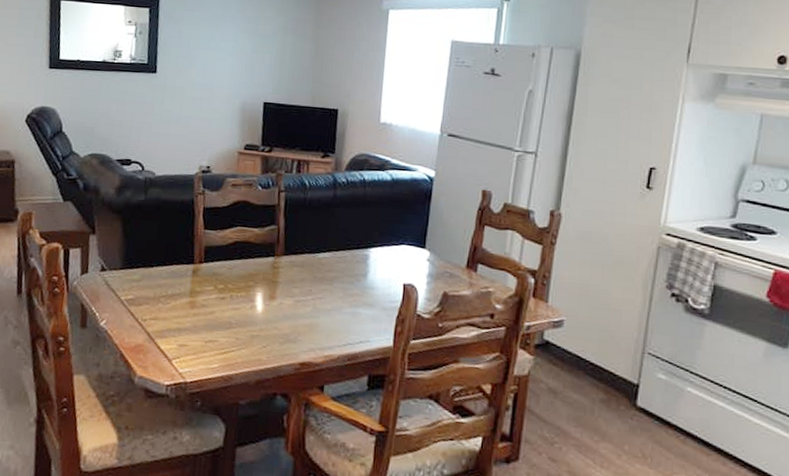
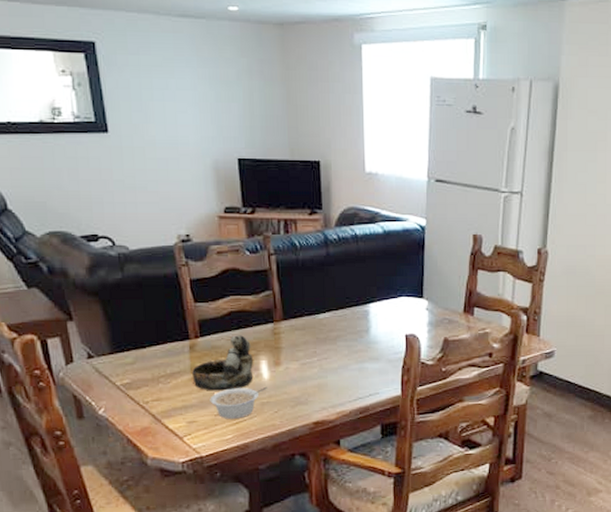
bowl: none [190,265,251,319] -> present [192,335,254,391]
legume: none [202,316,259,349] -> present [210,386,267,419]

